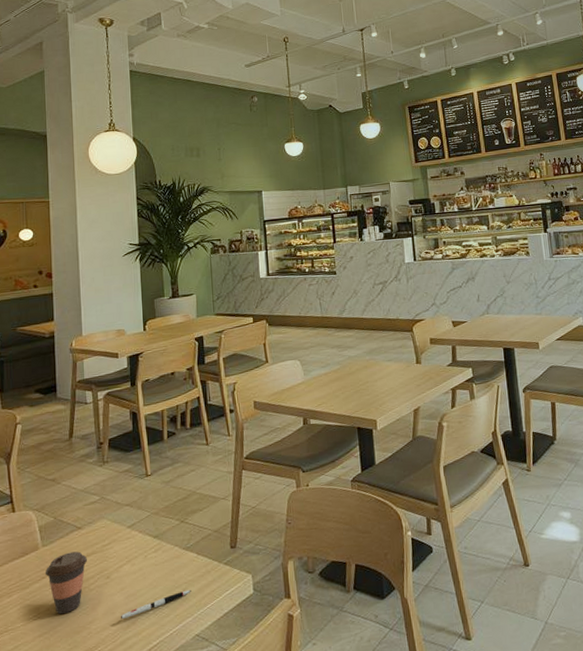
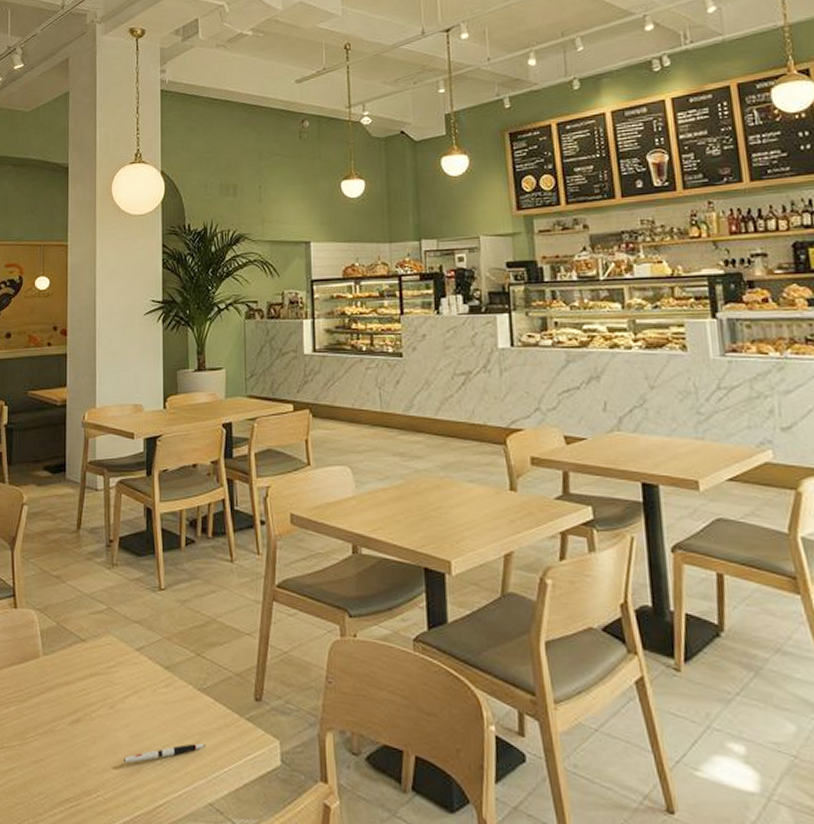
coffee cup: present [45,551,88,615] -> none [44,667,91,742]

